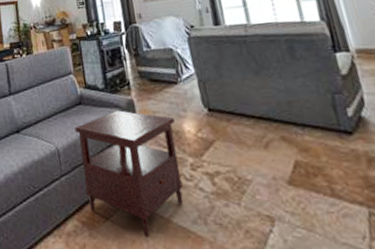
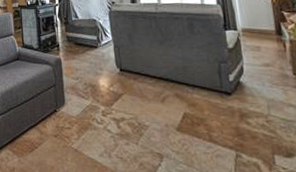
side table: present [75,110,184,237] -> none [12,66,94,165]

